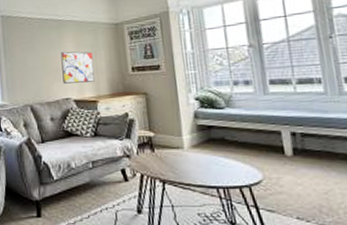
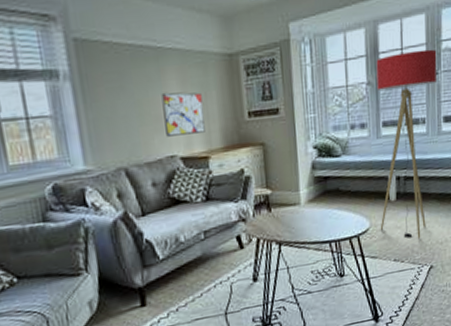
floor lamp: none [257,15,336,200] -> present [376,49,437,239]

